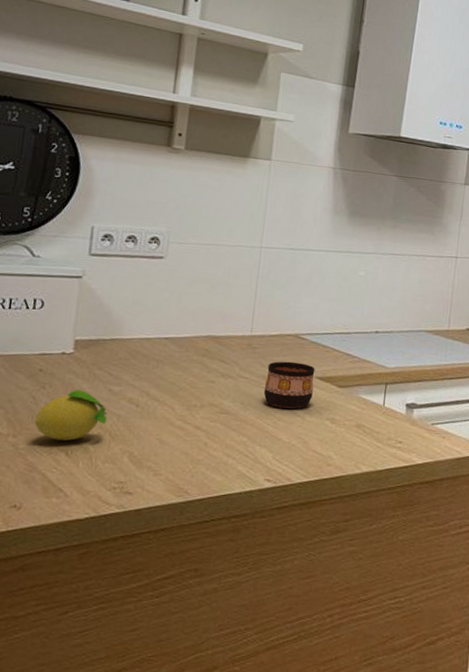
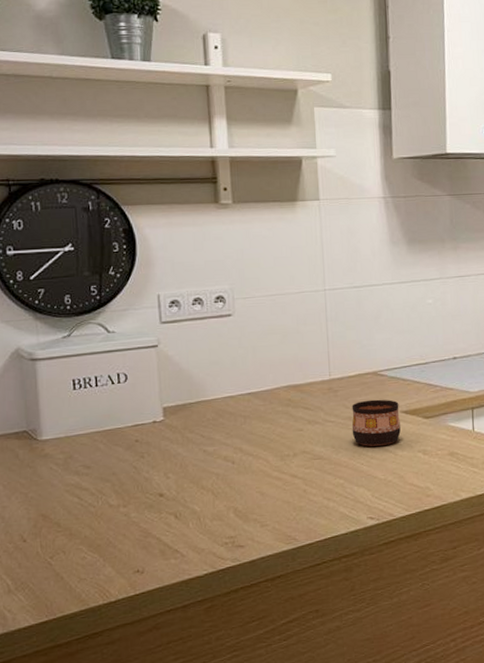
fruit: present [34,390,108,441] -> none [140,455,207,505]

